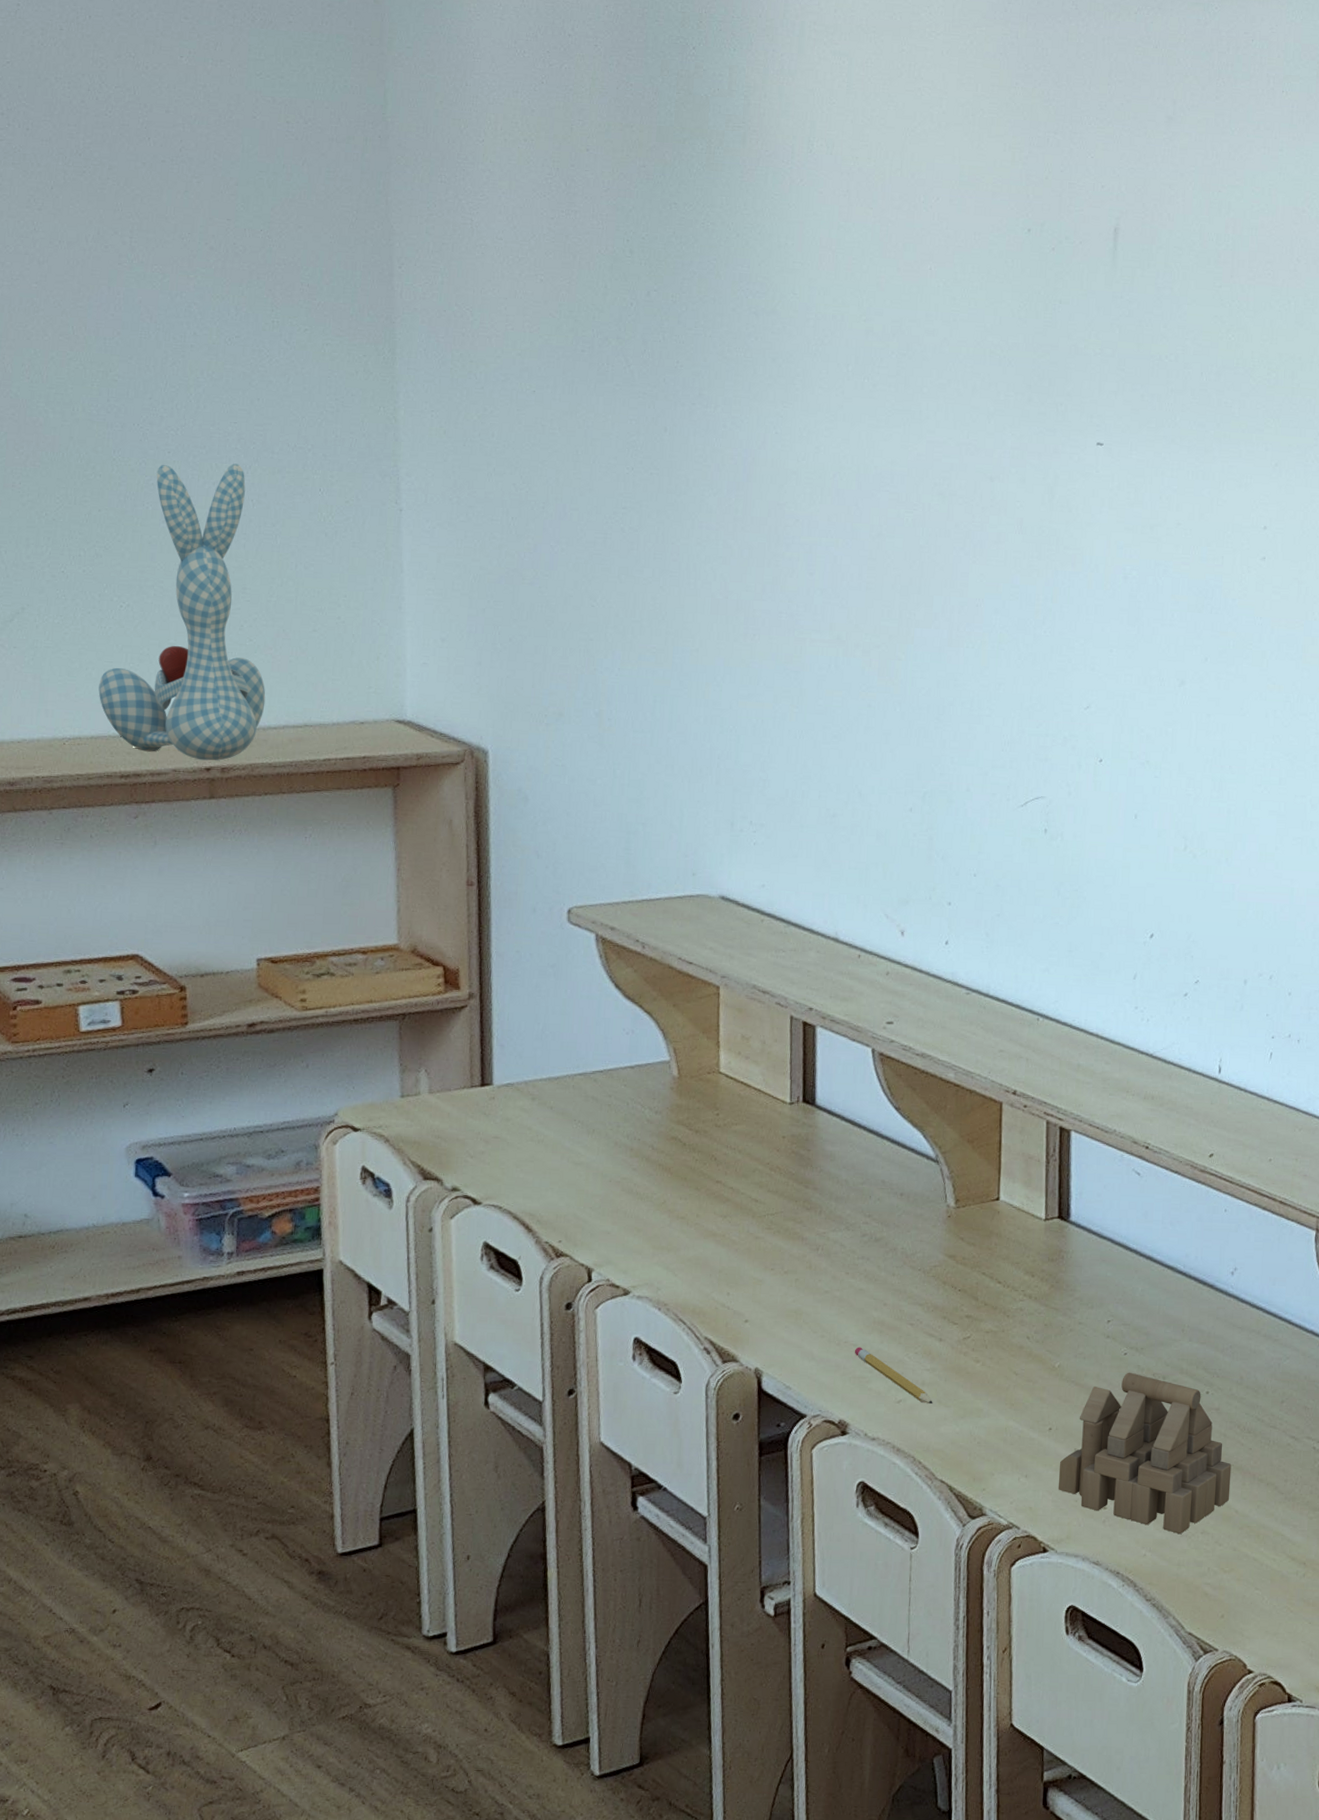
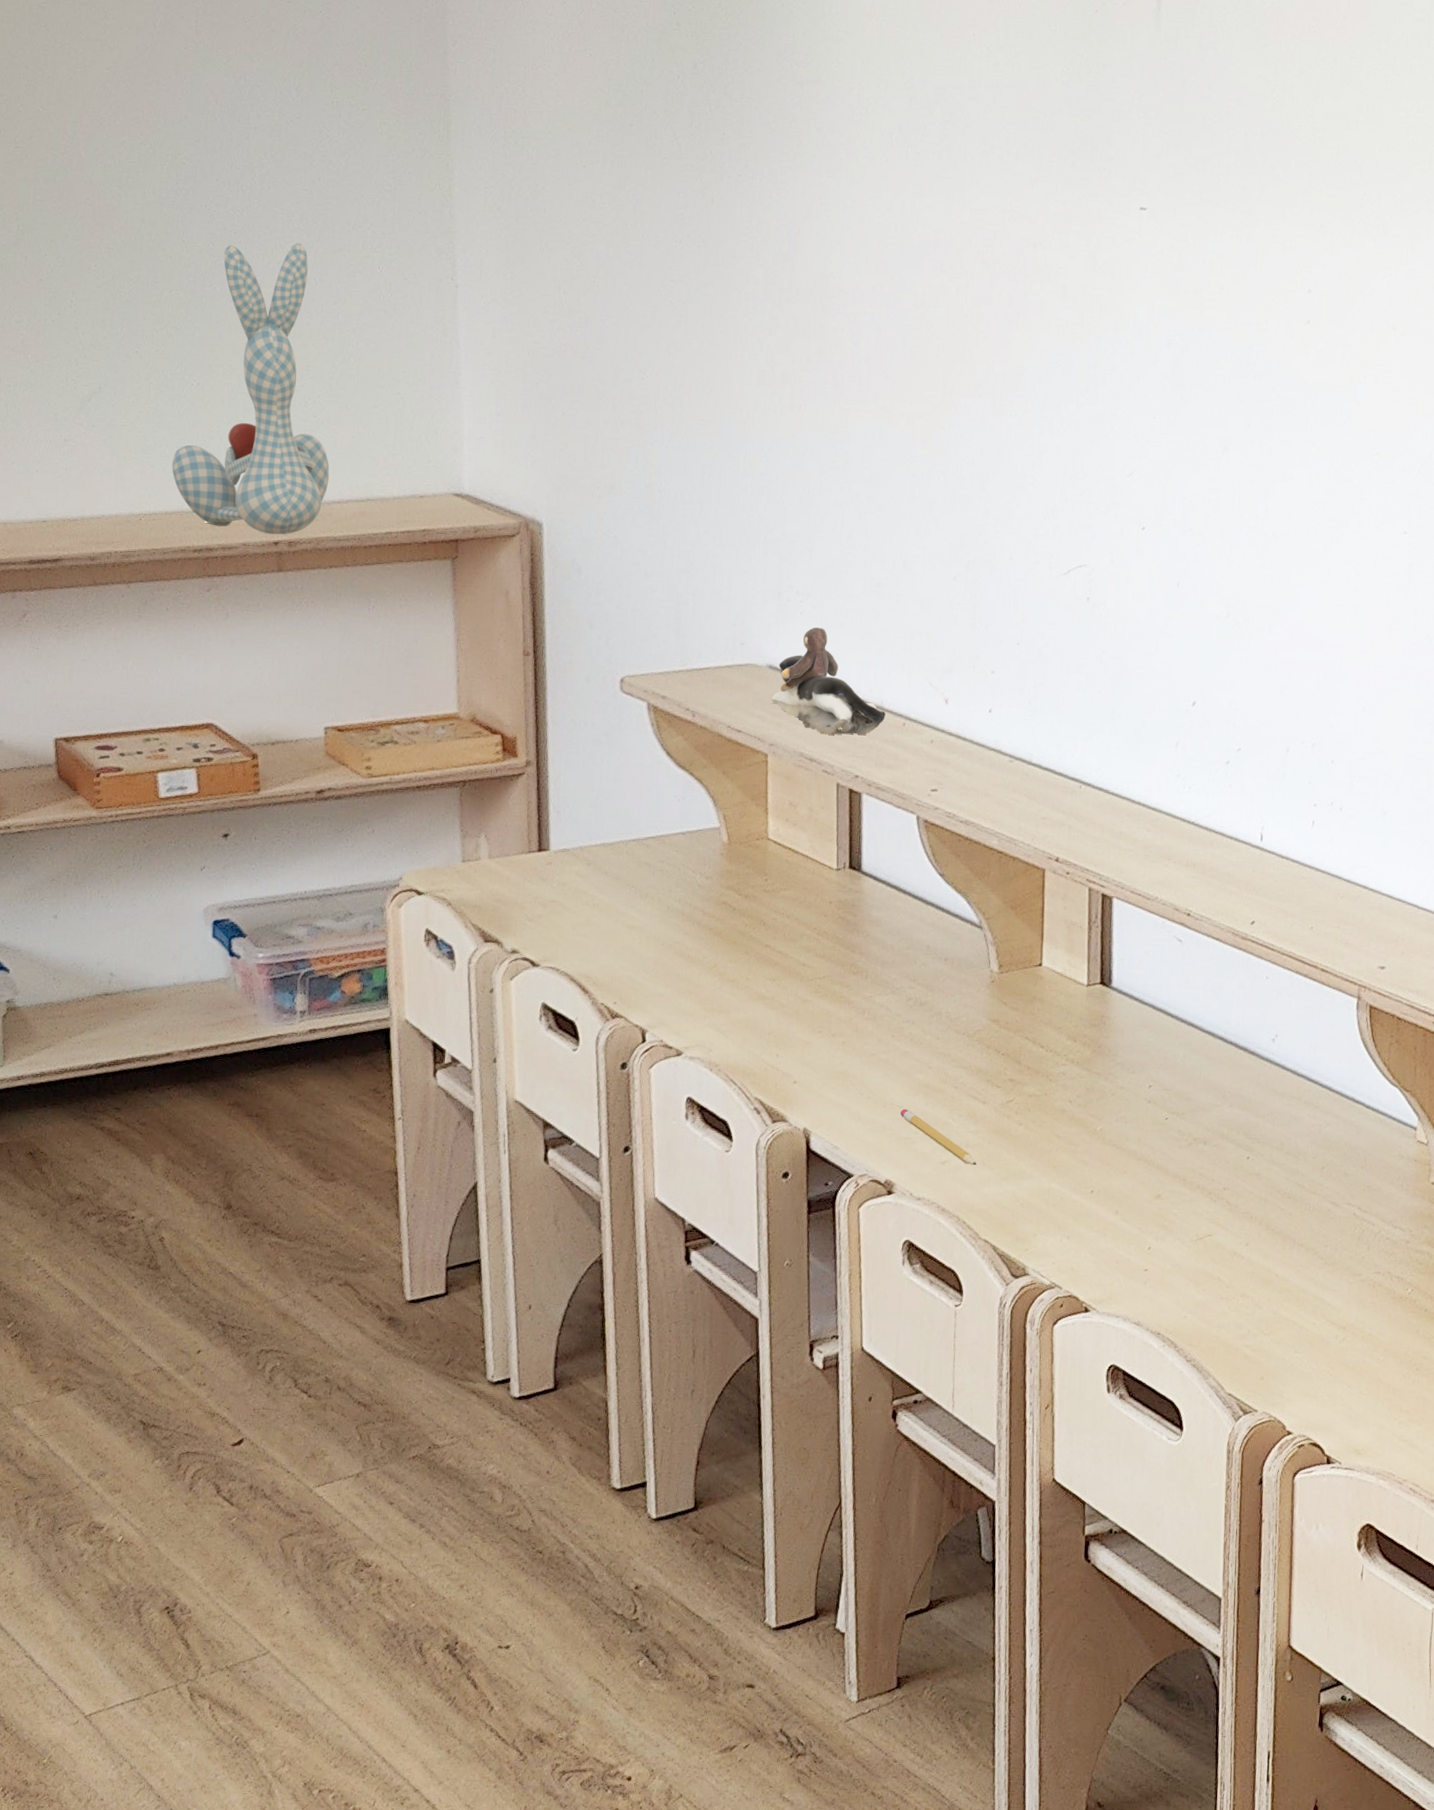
toy animal: none [720,858,841,968] -> present [768,627,886,736]
building blocks: present [1059,1372,1232,1534] -> none [1100,1136,1272,1296]

